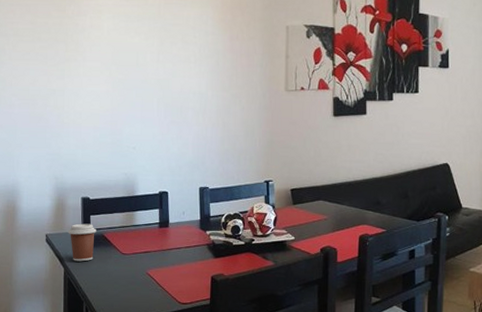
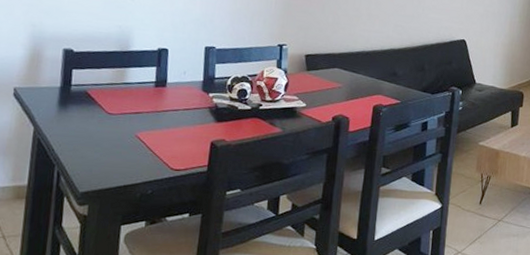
coffee cup: present [68,223,96,262] -> none [42,77,79,121]

